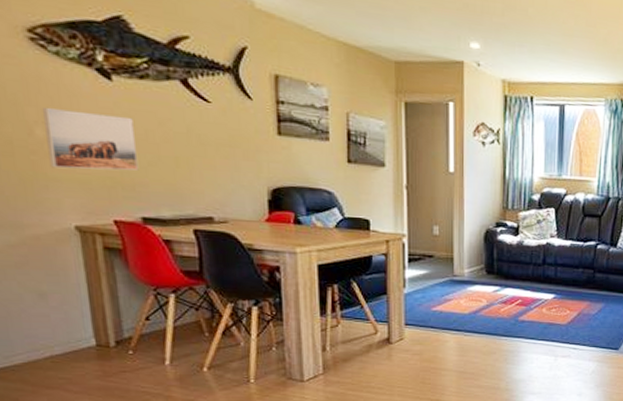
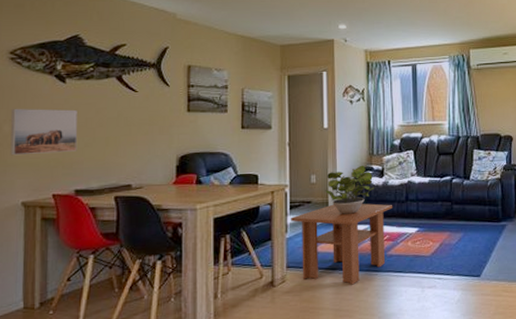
coffee table: none [409,260,528,348] -> present [291,203,393,285]
potted plant: none [450,219,508,273] -> present [325,165,375,214]

